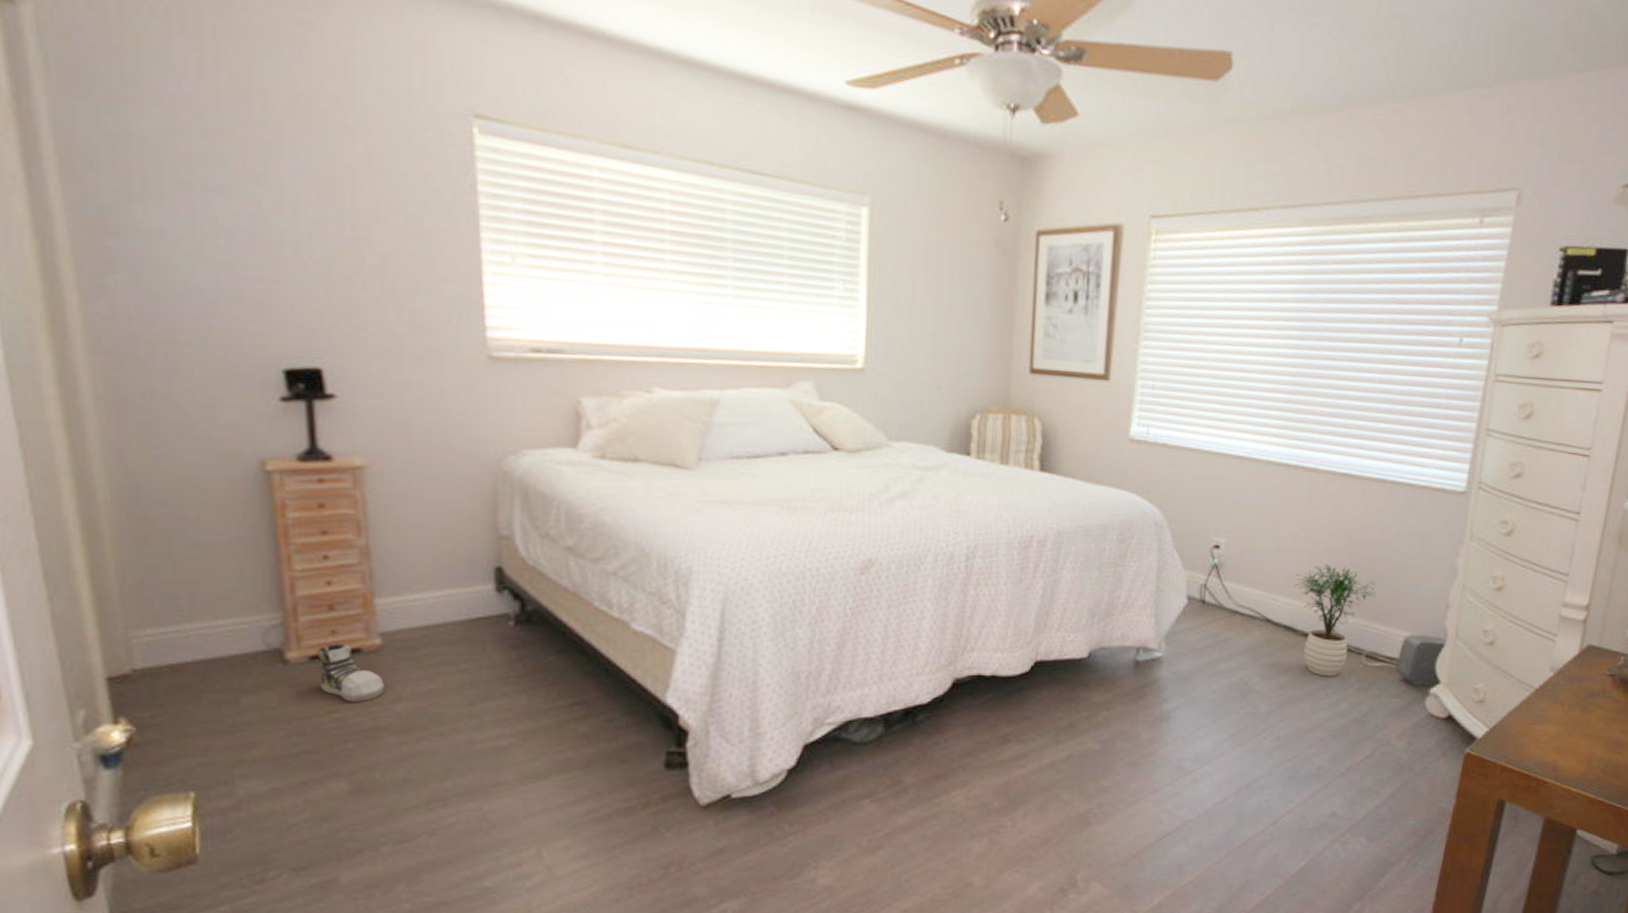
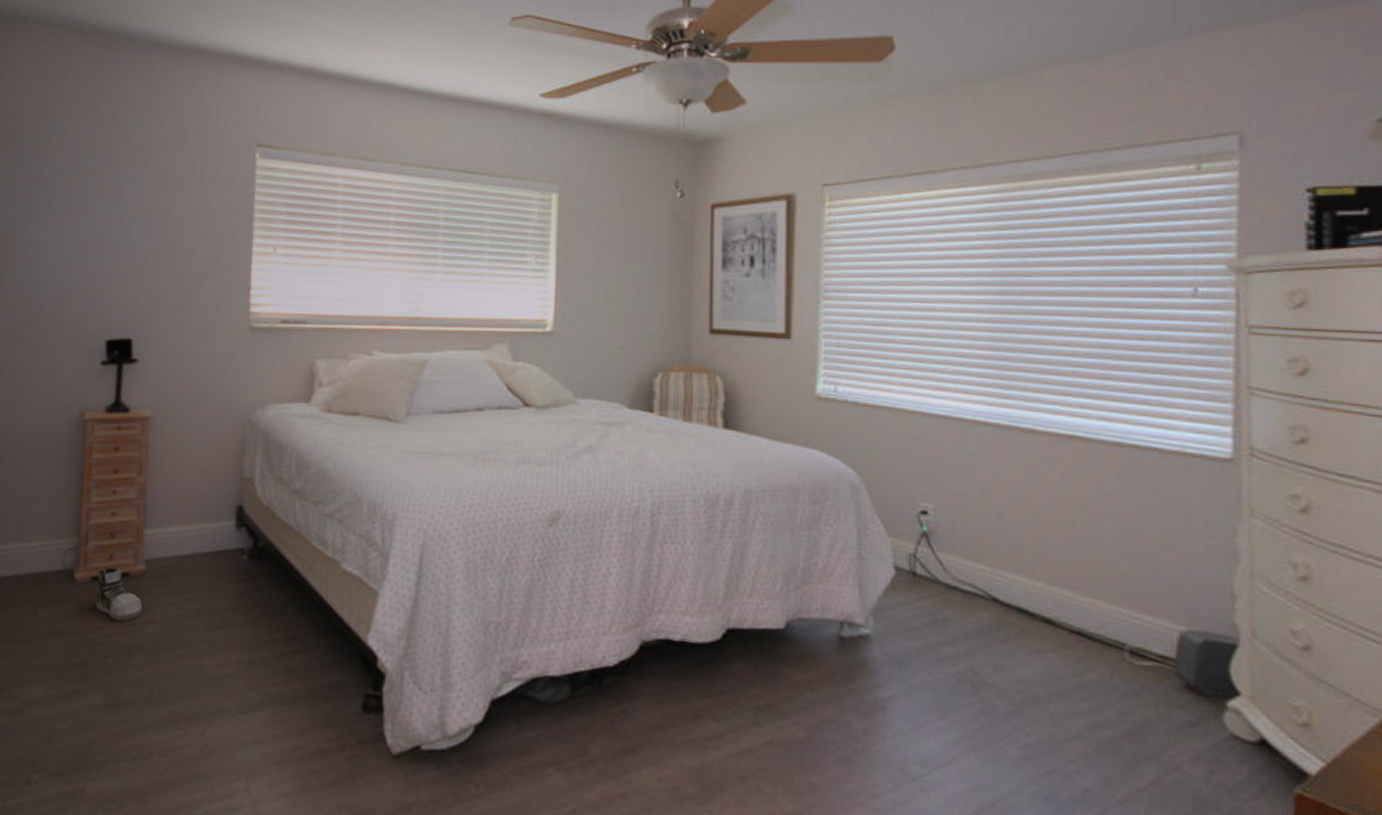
potted plant: present [1293,564,1377,677] -> none [1022,538,1133,675]

